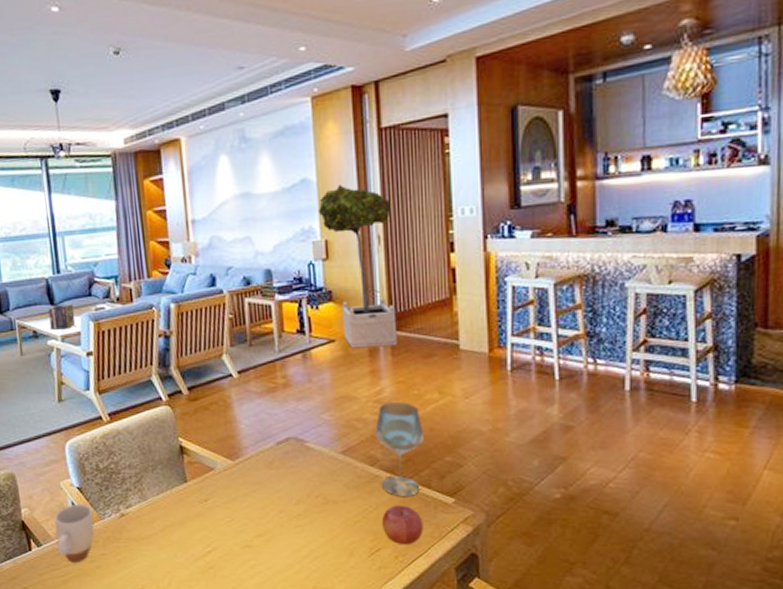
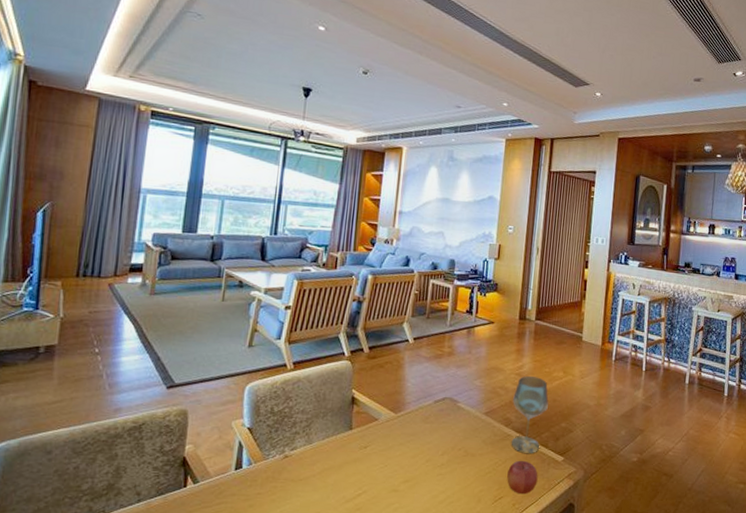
books: present [48,303,76,330] -> none [256,261,283,284]
mug: present [54,503,95,562] -> none [214,443,258,501]
potted tree: present [319,185,398,348] -> none [498,206,550,333]

